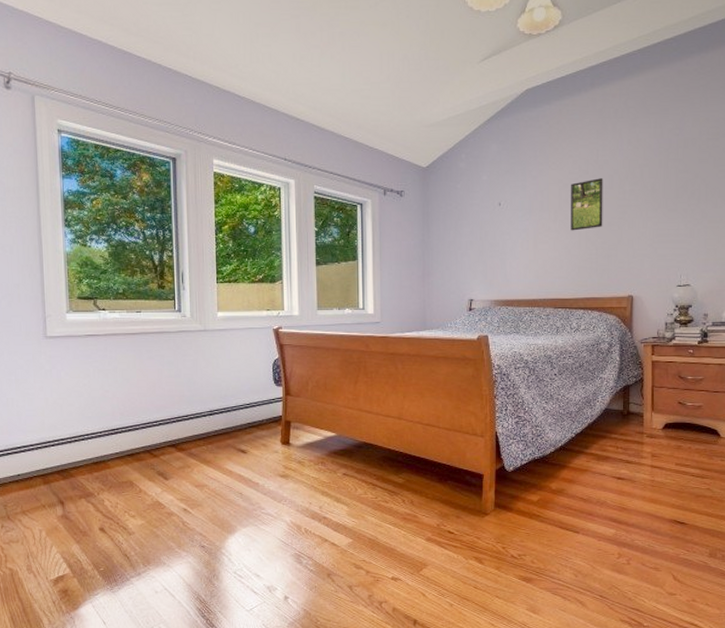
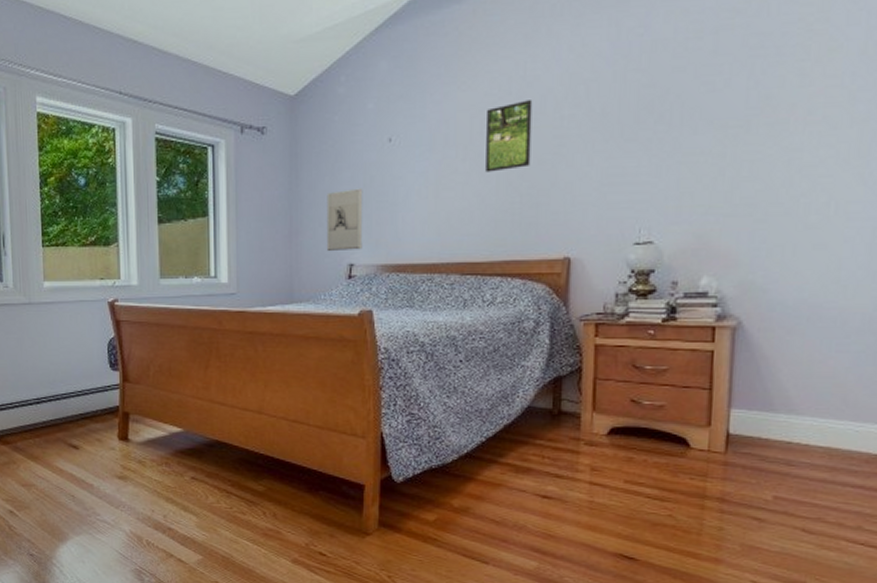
wall sculpture: none [452,240,480,289] -> present [326,188,363,251]

